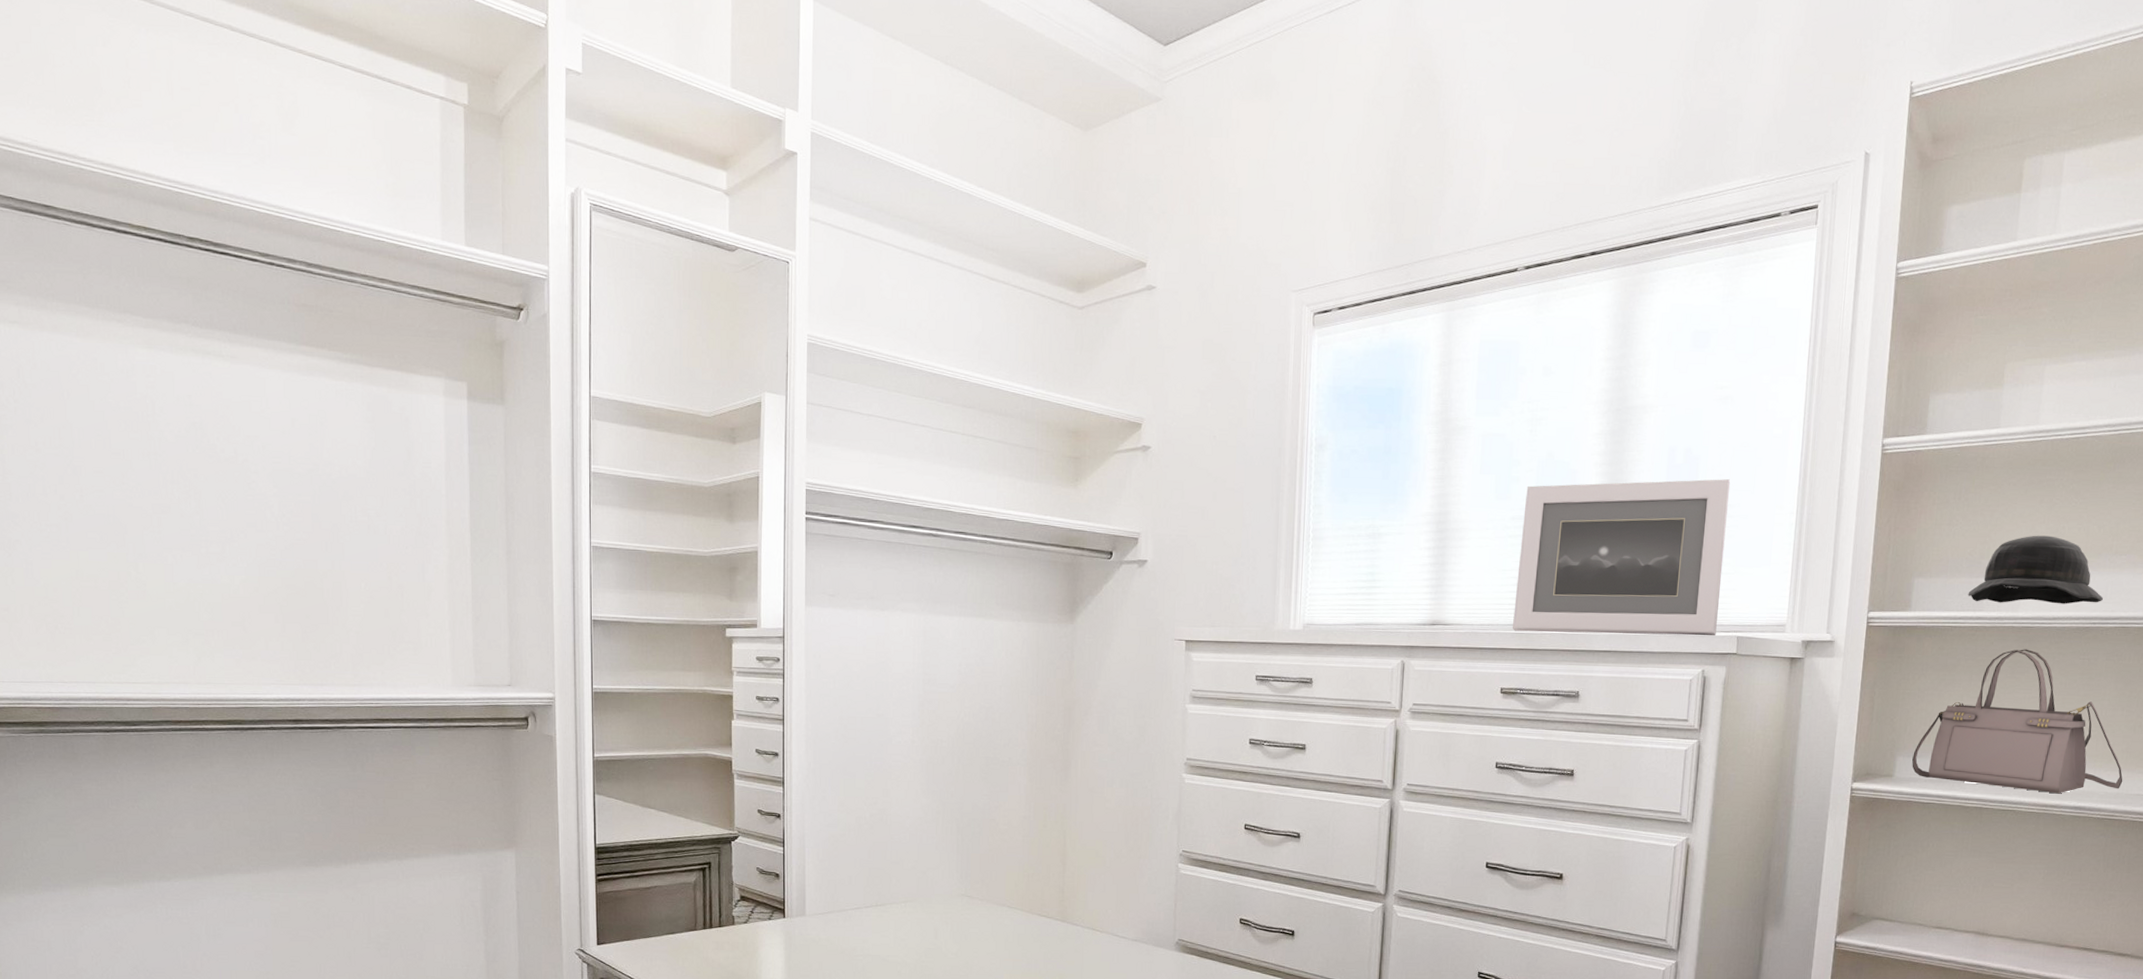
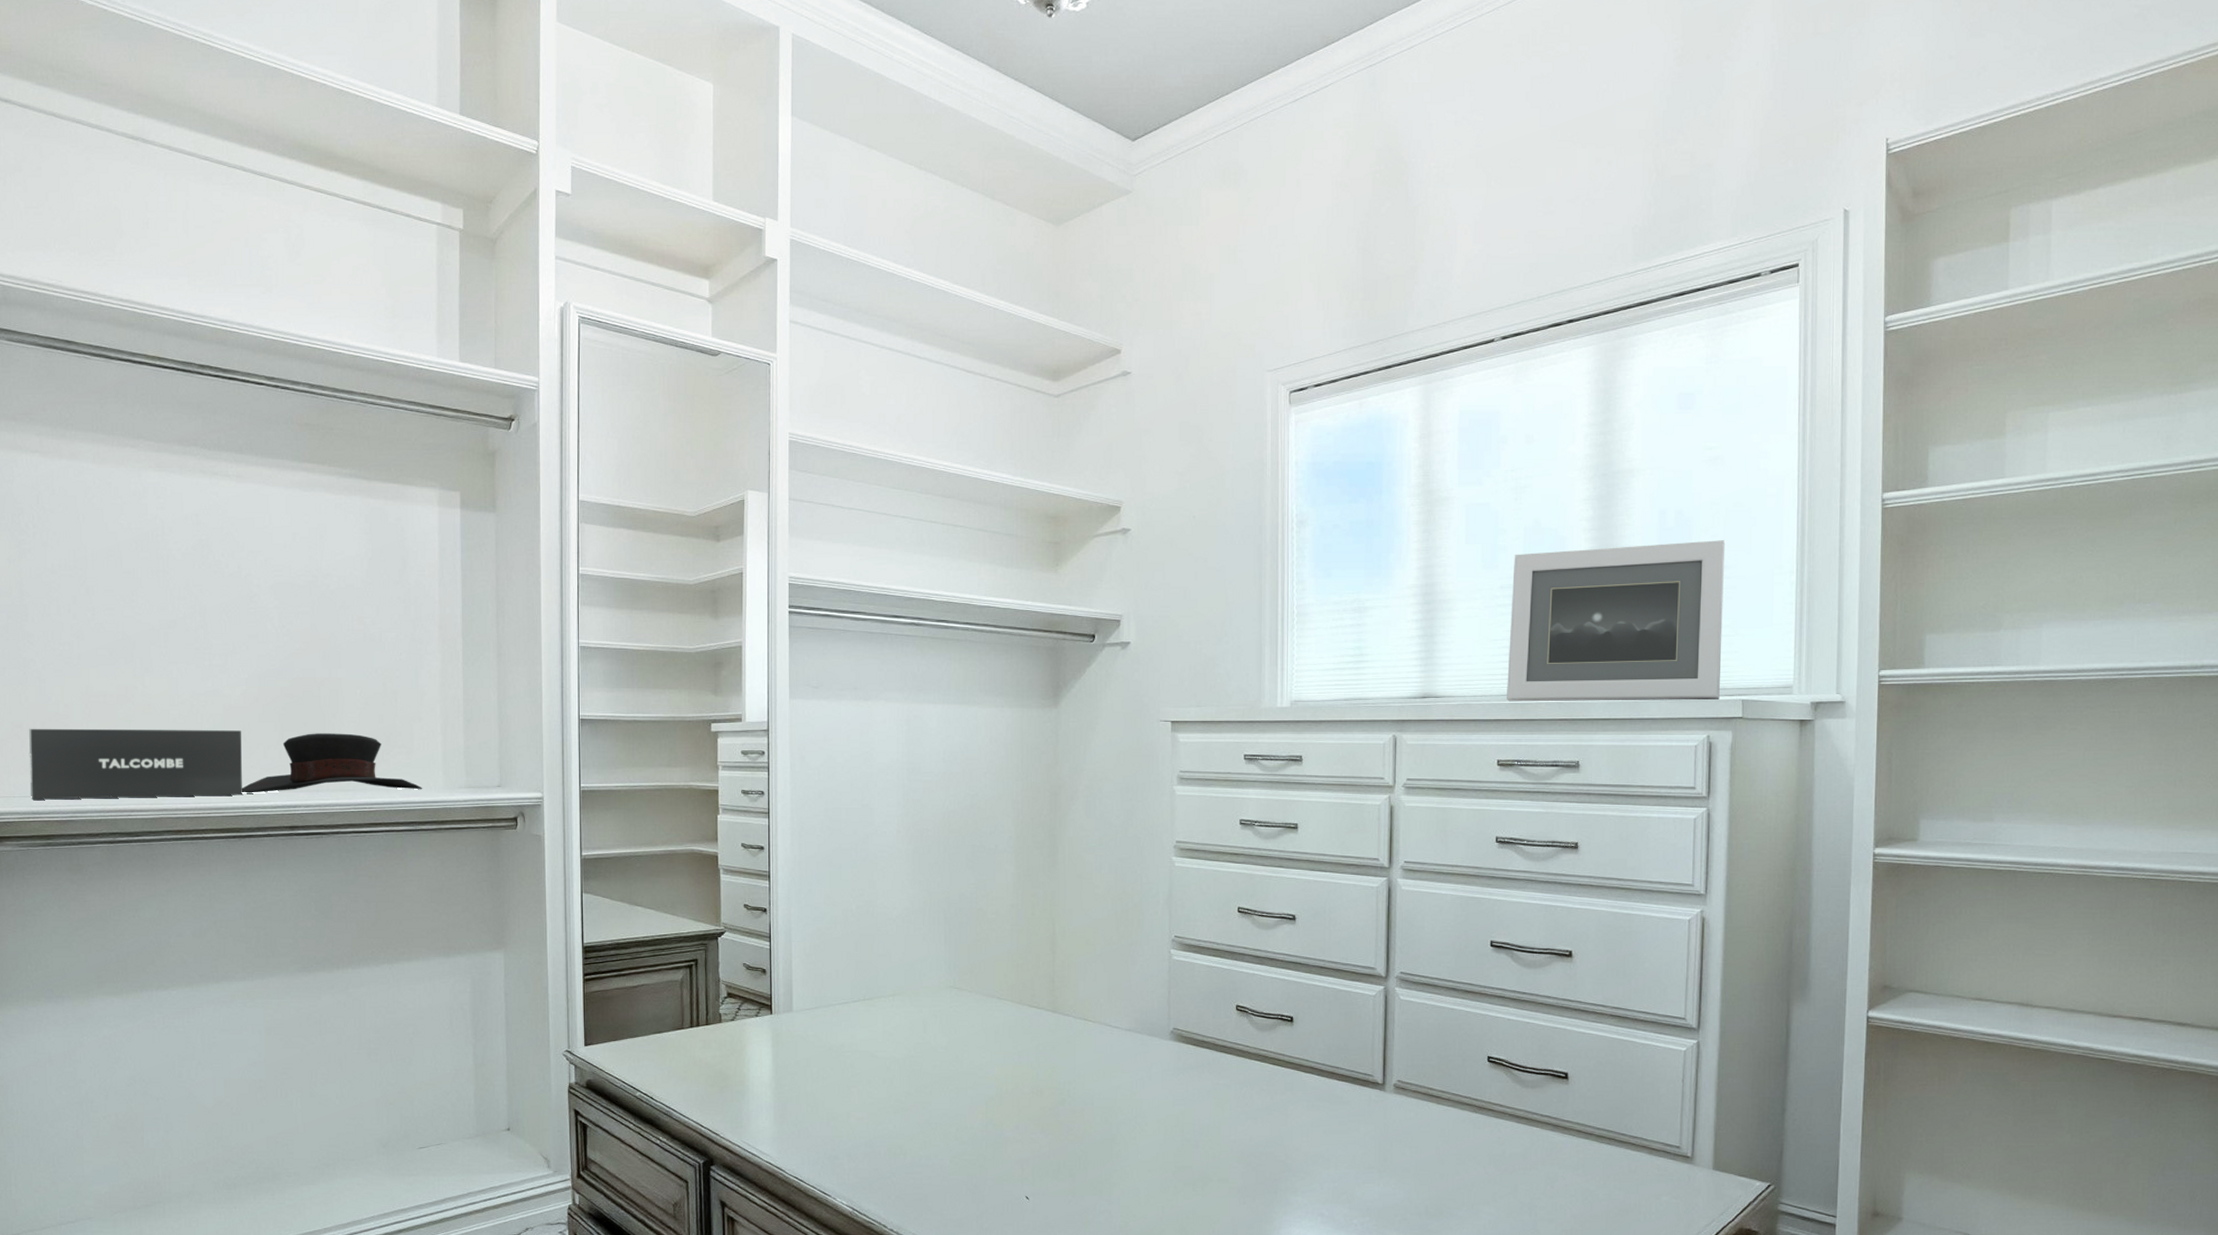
box: none [17,612,244,687] -> present [29,728,242,800]
hat: none [242,626,431,687] -> present [241,733,423,793]
handbag: present [1912,649,2123,794] -> none [1937,703,2167,854]
hat: present [1967,535,2104,604] -> none [1984,586,2130,657]

